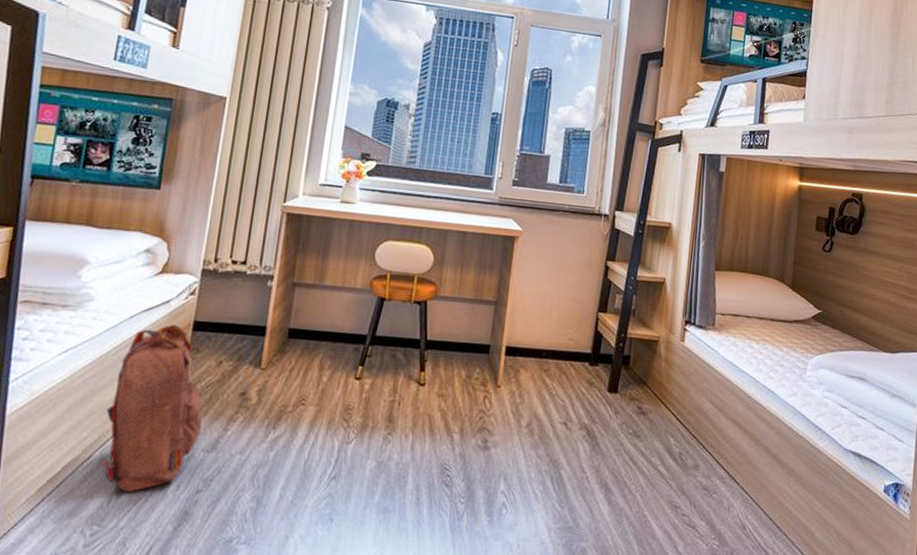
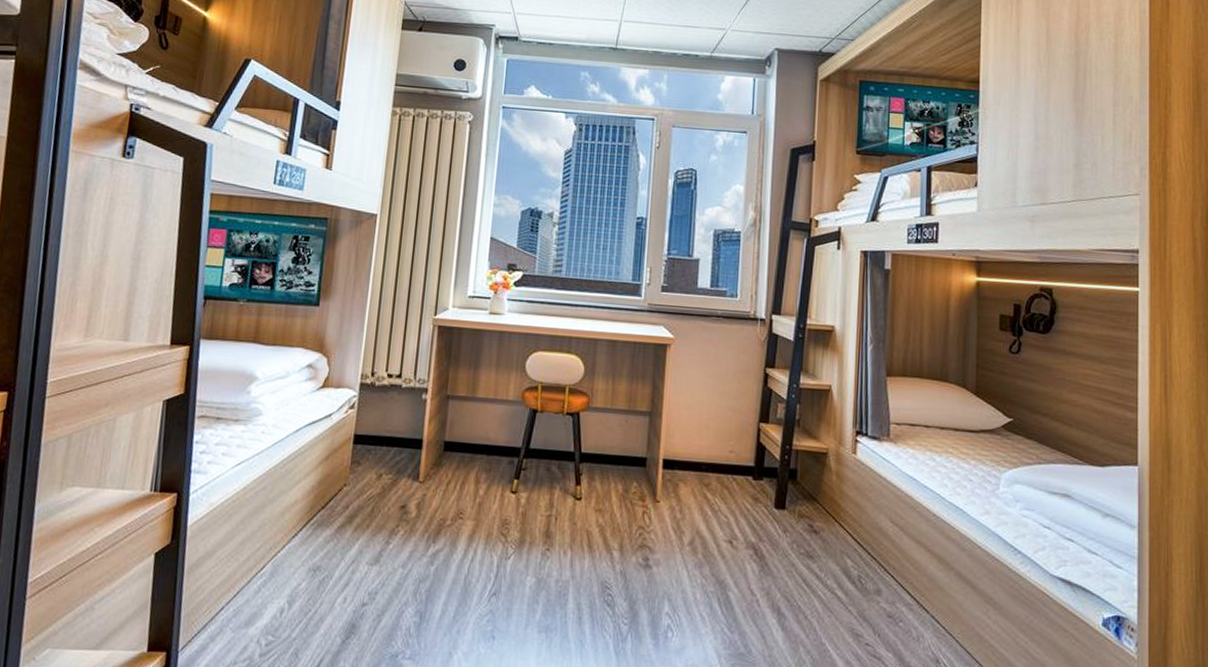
backpack: present [101,323,202,493] -> none [273,437,365,604]

